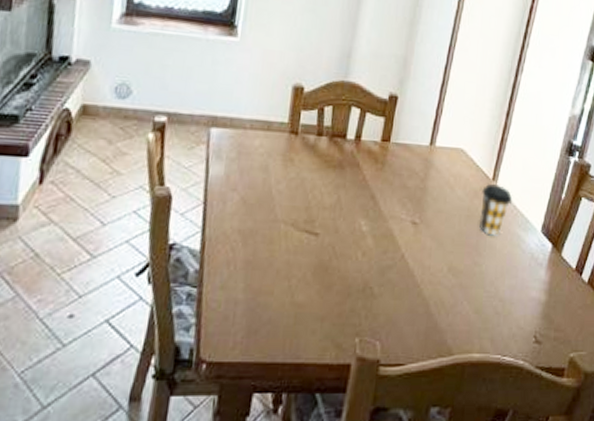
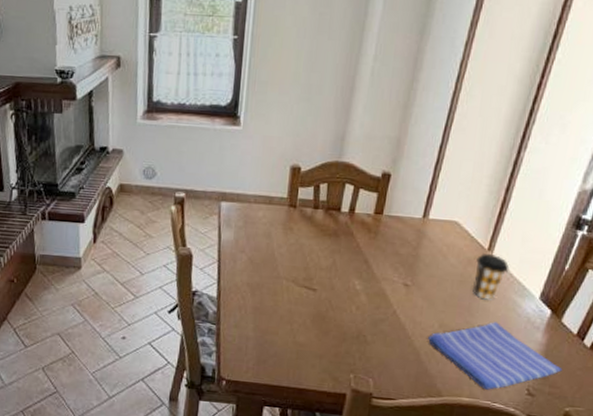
dish towel: none [436,260,565,341] -> present [427,322,563,390]

